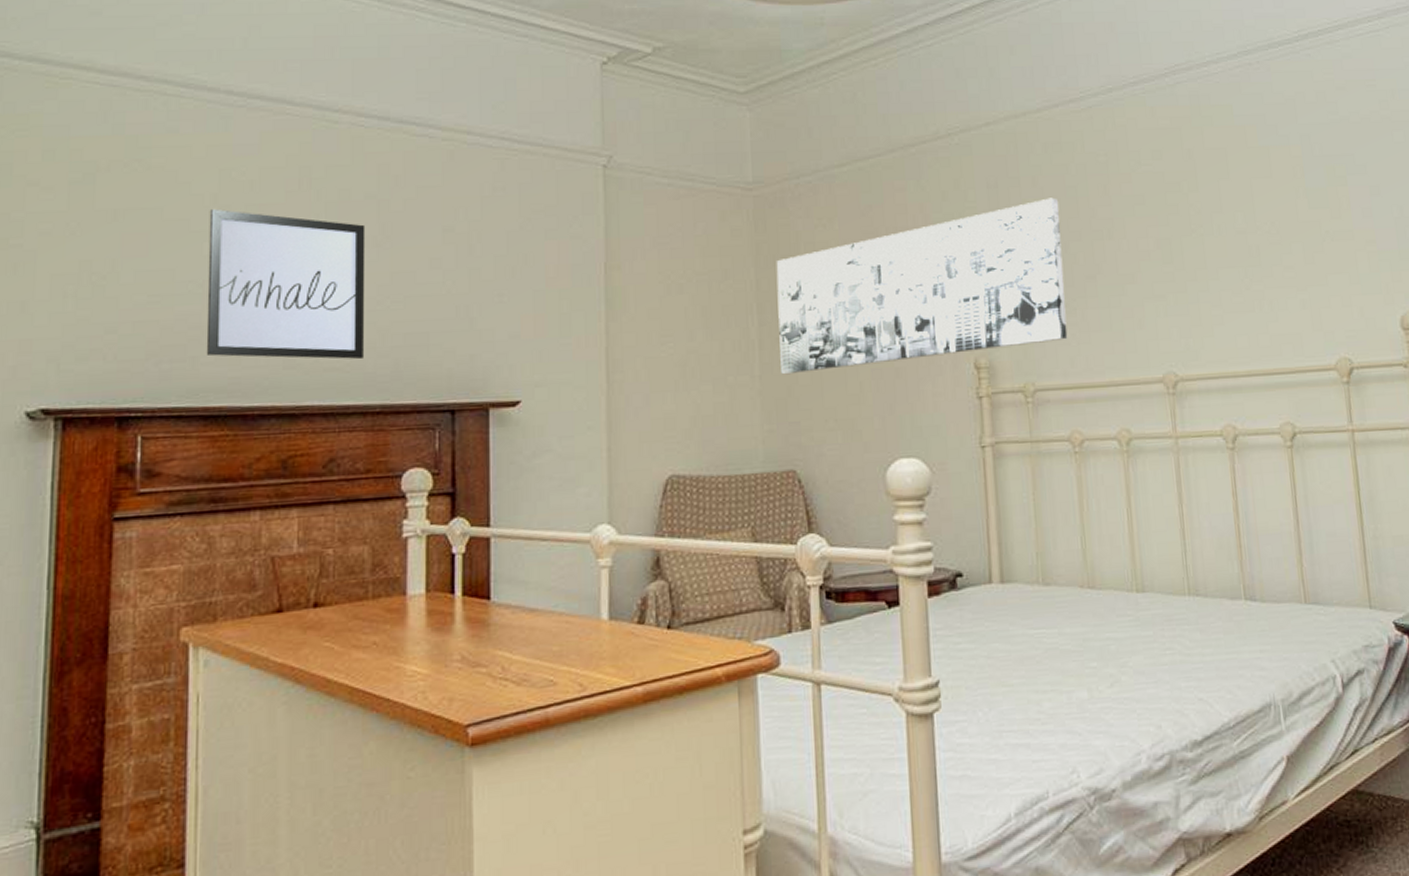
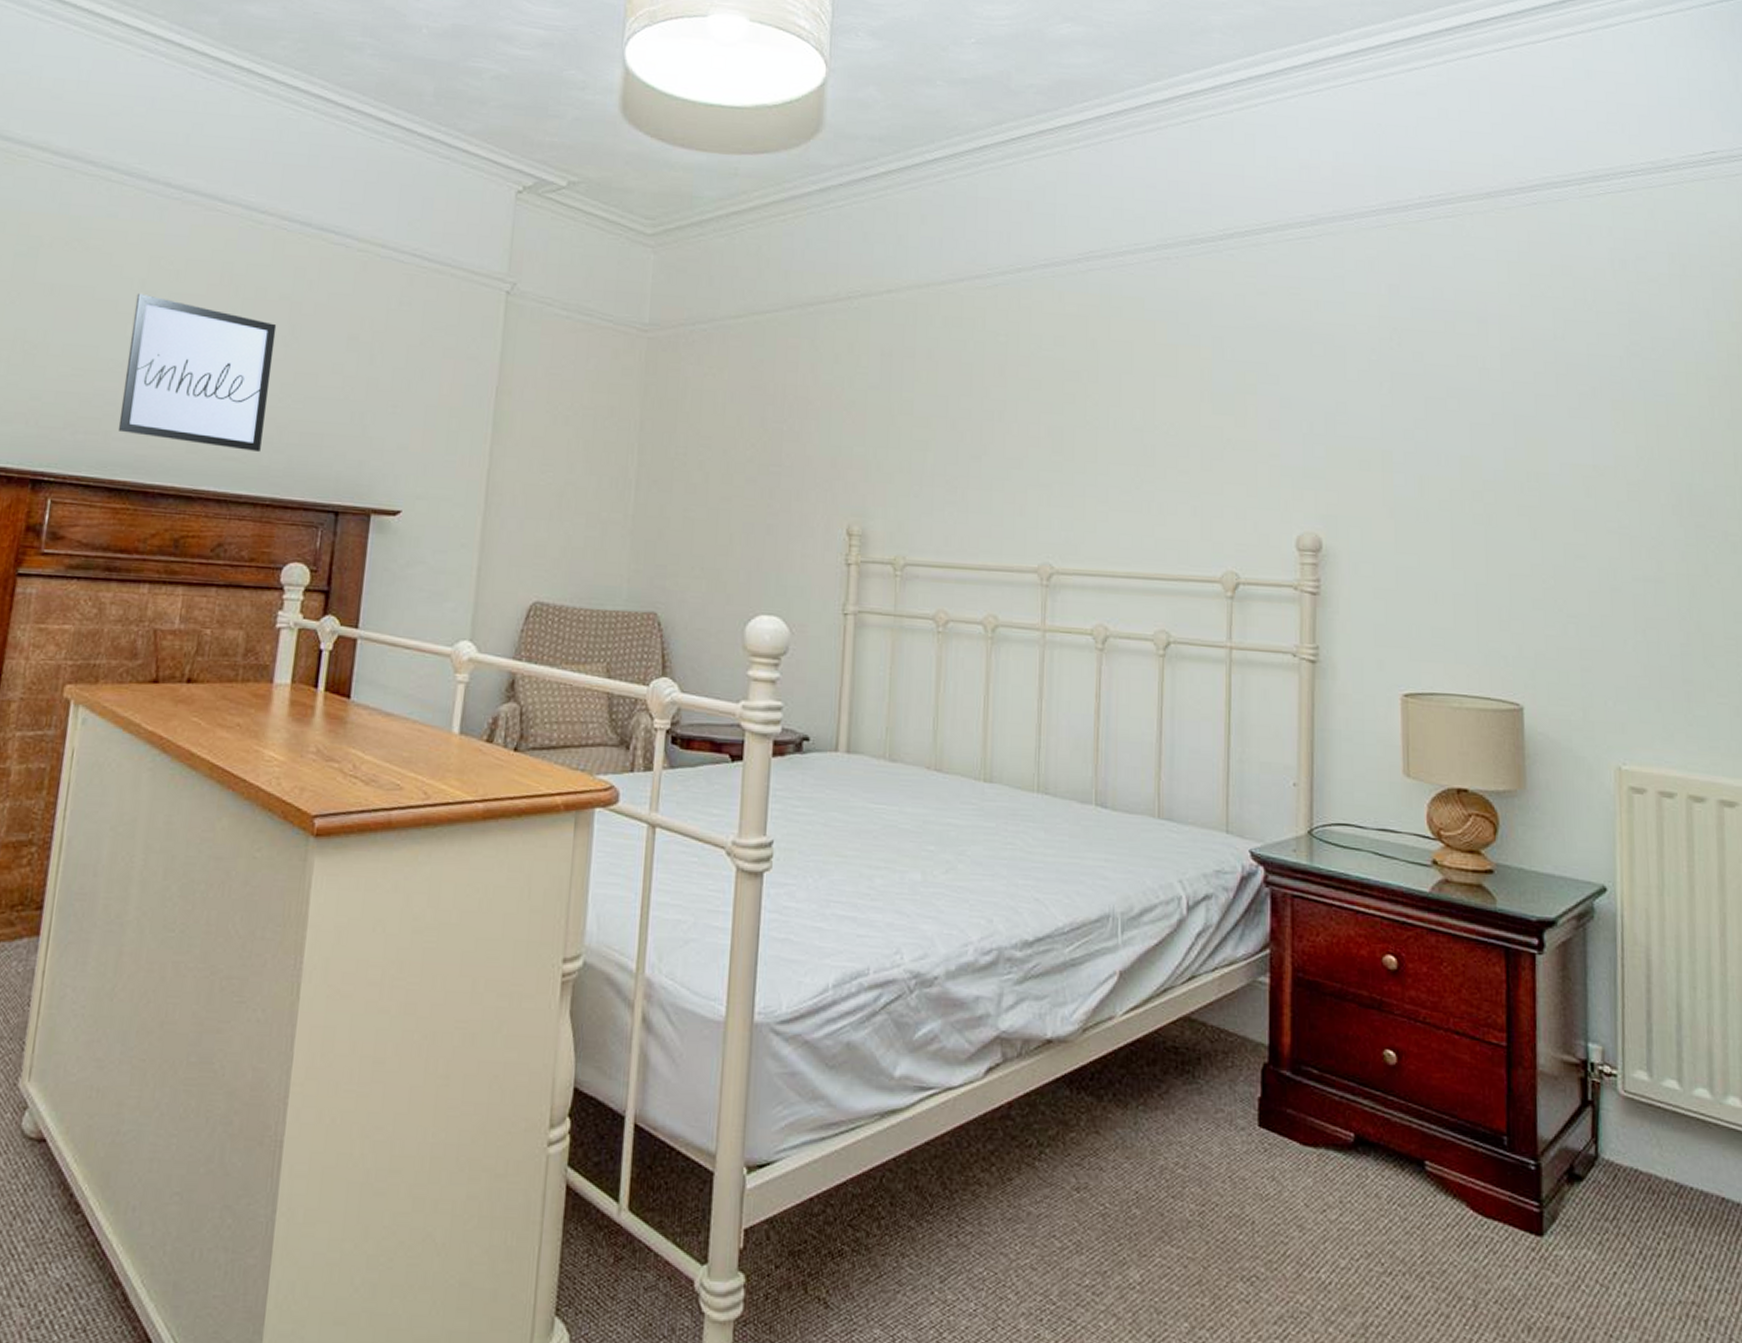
wall art: present [776,198,1068,375] -> none [654,372,952,518]

